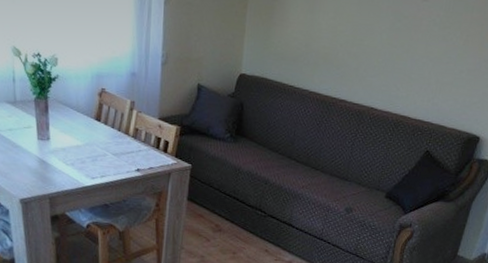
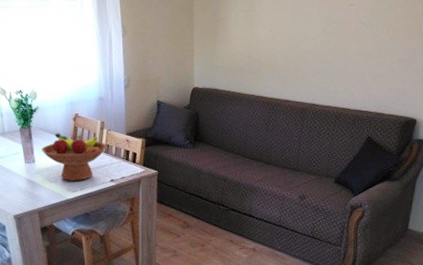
fruit bowl: none [58,108,136,167] -> present [41,133,107,181]

